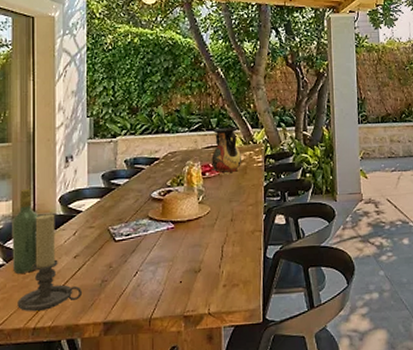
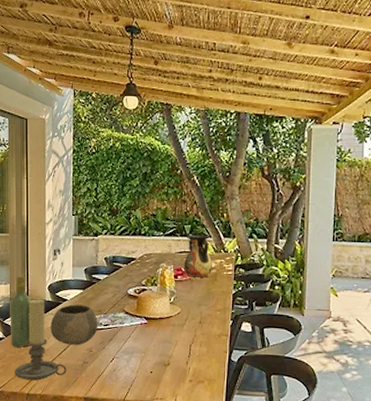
bowl: none [62,215,119,263] -> present [51,304,98,346]

